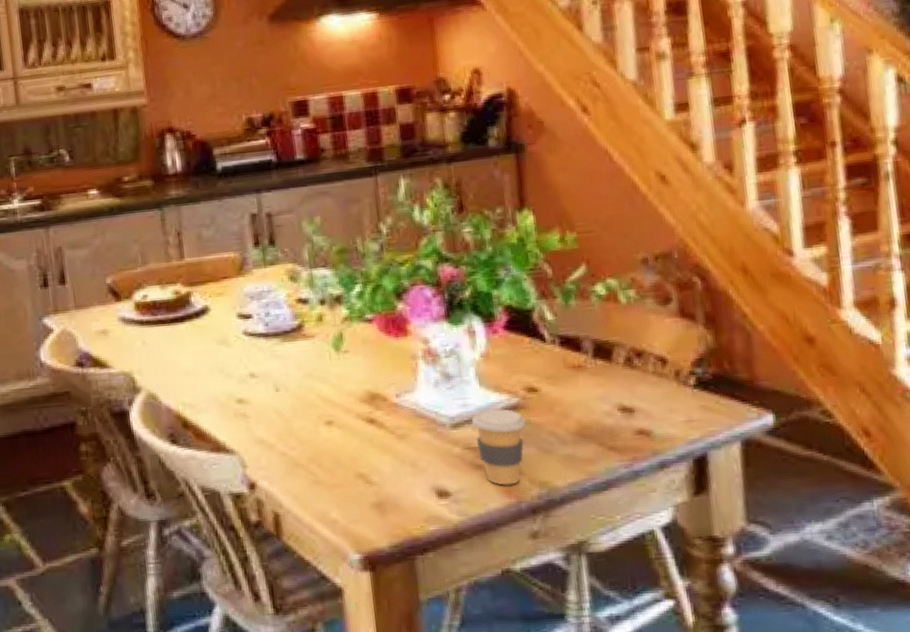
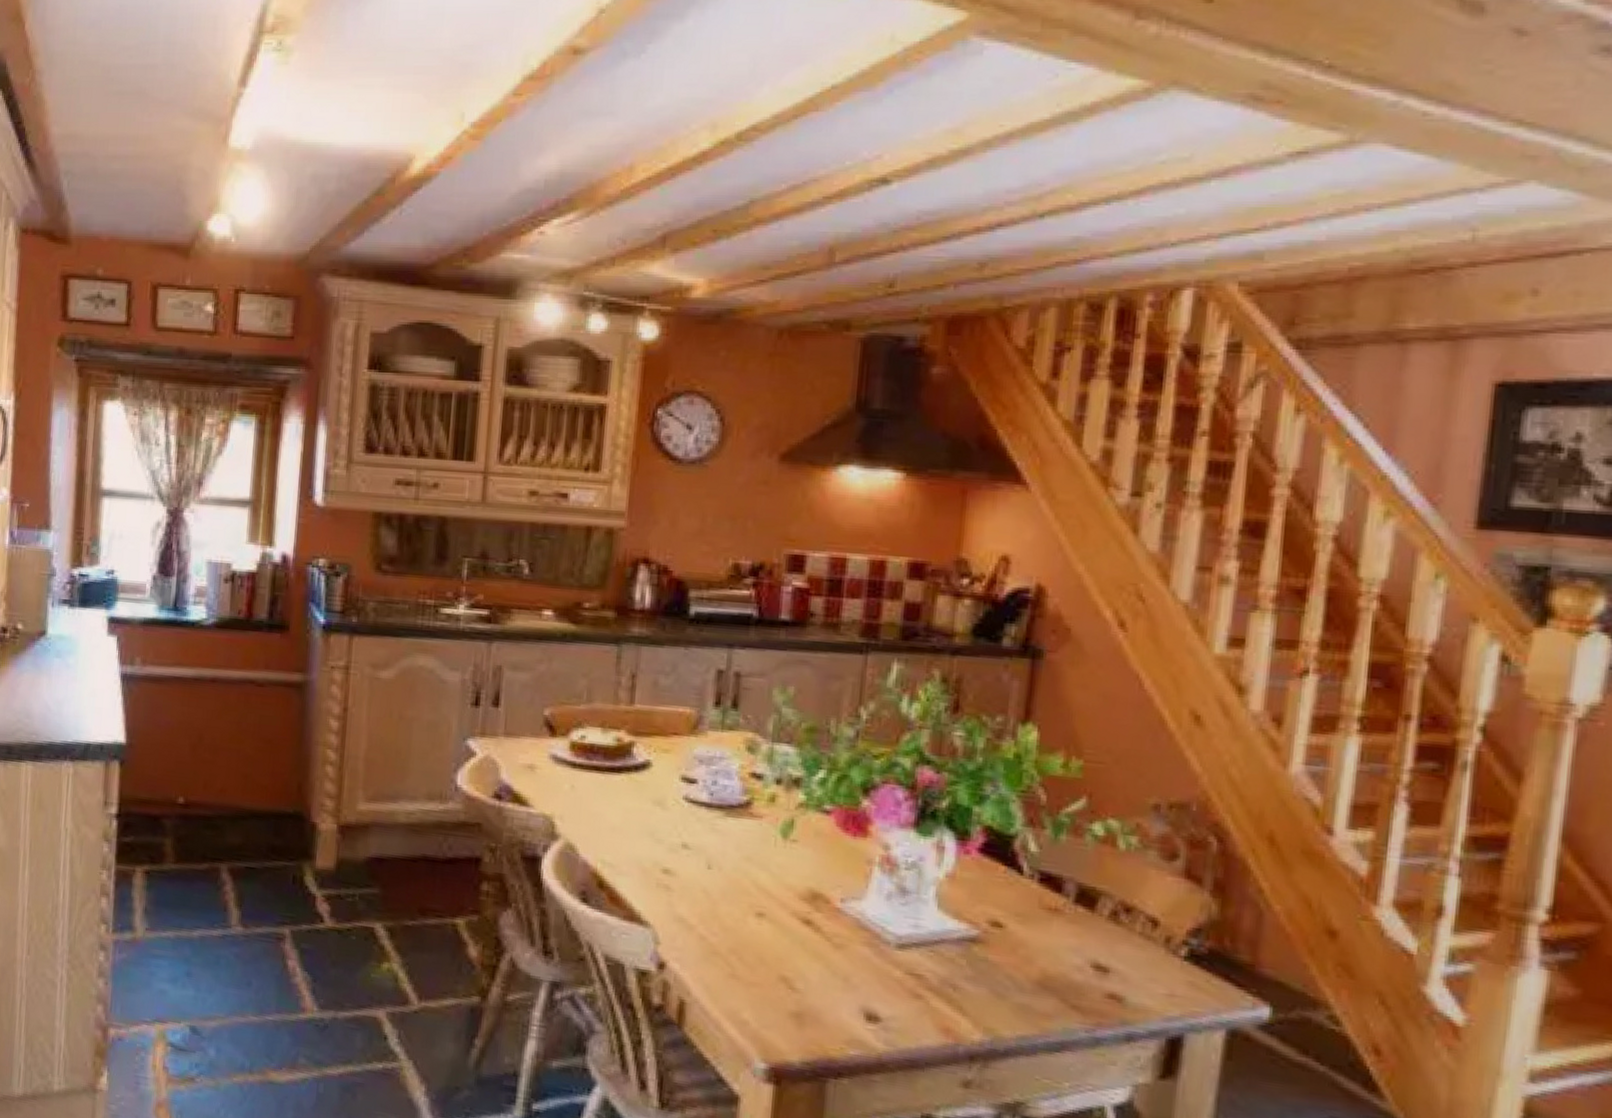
coffee cup: present [472,408,526,486] -> none [921,934,983,1024]

